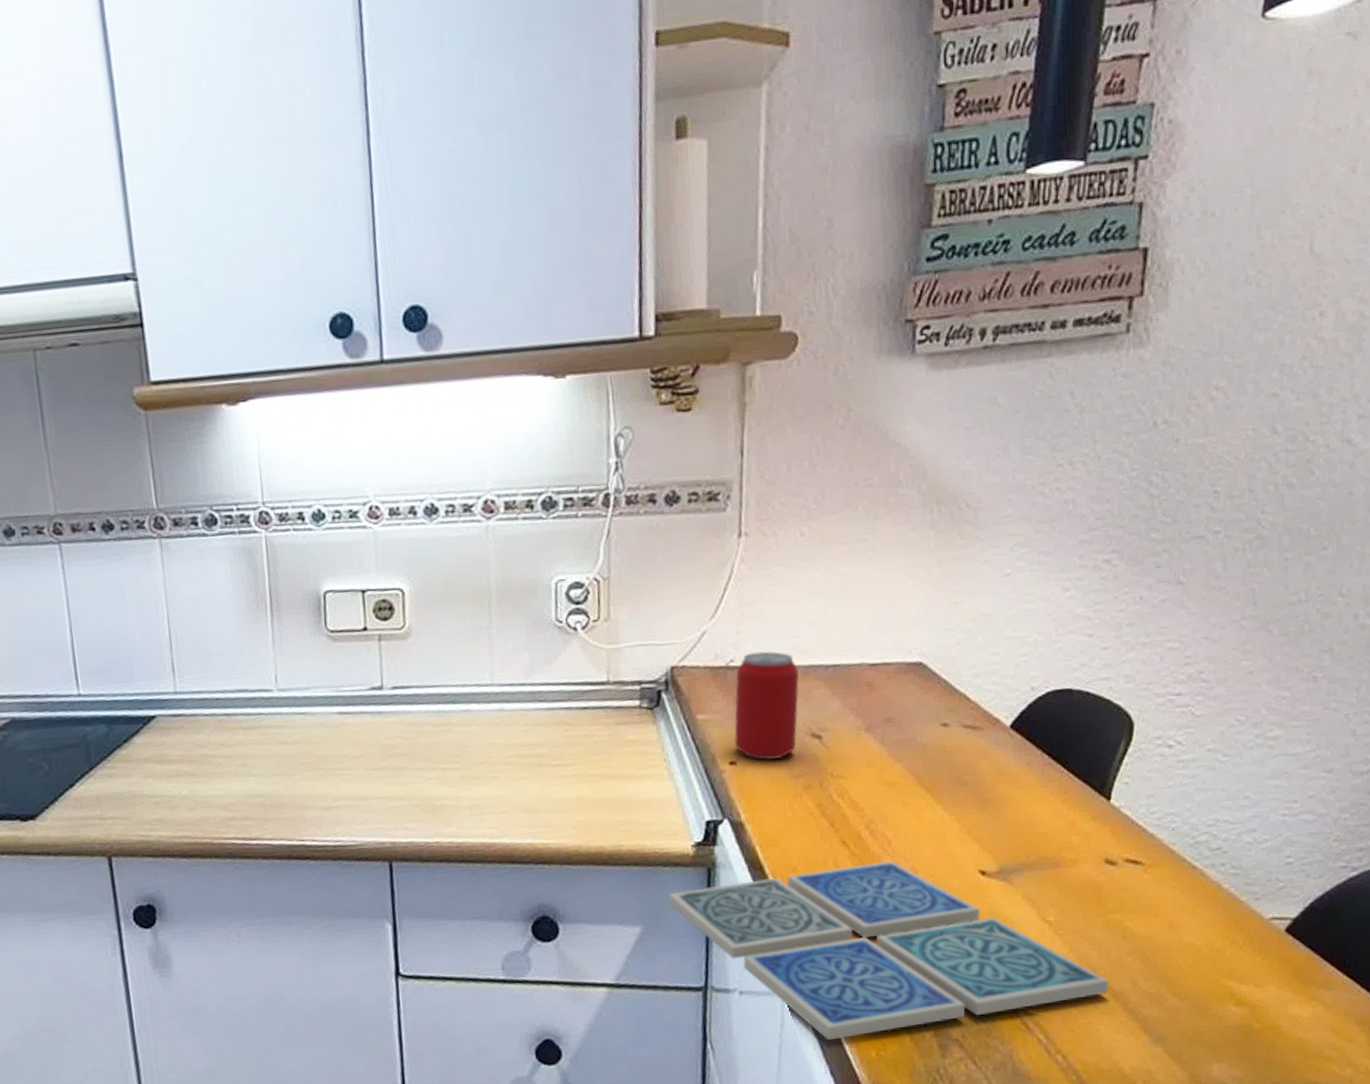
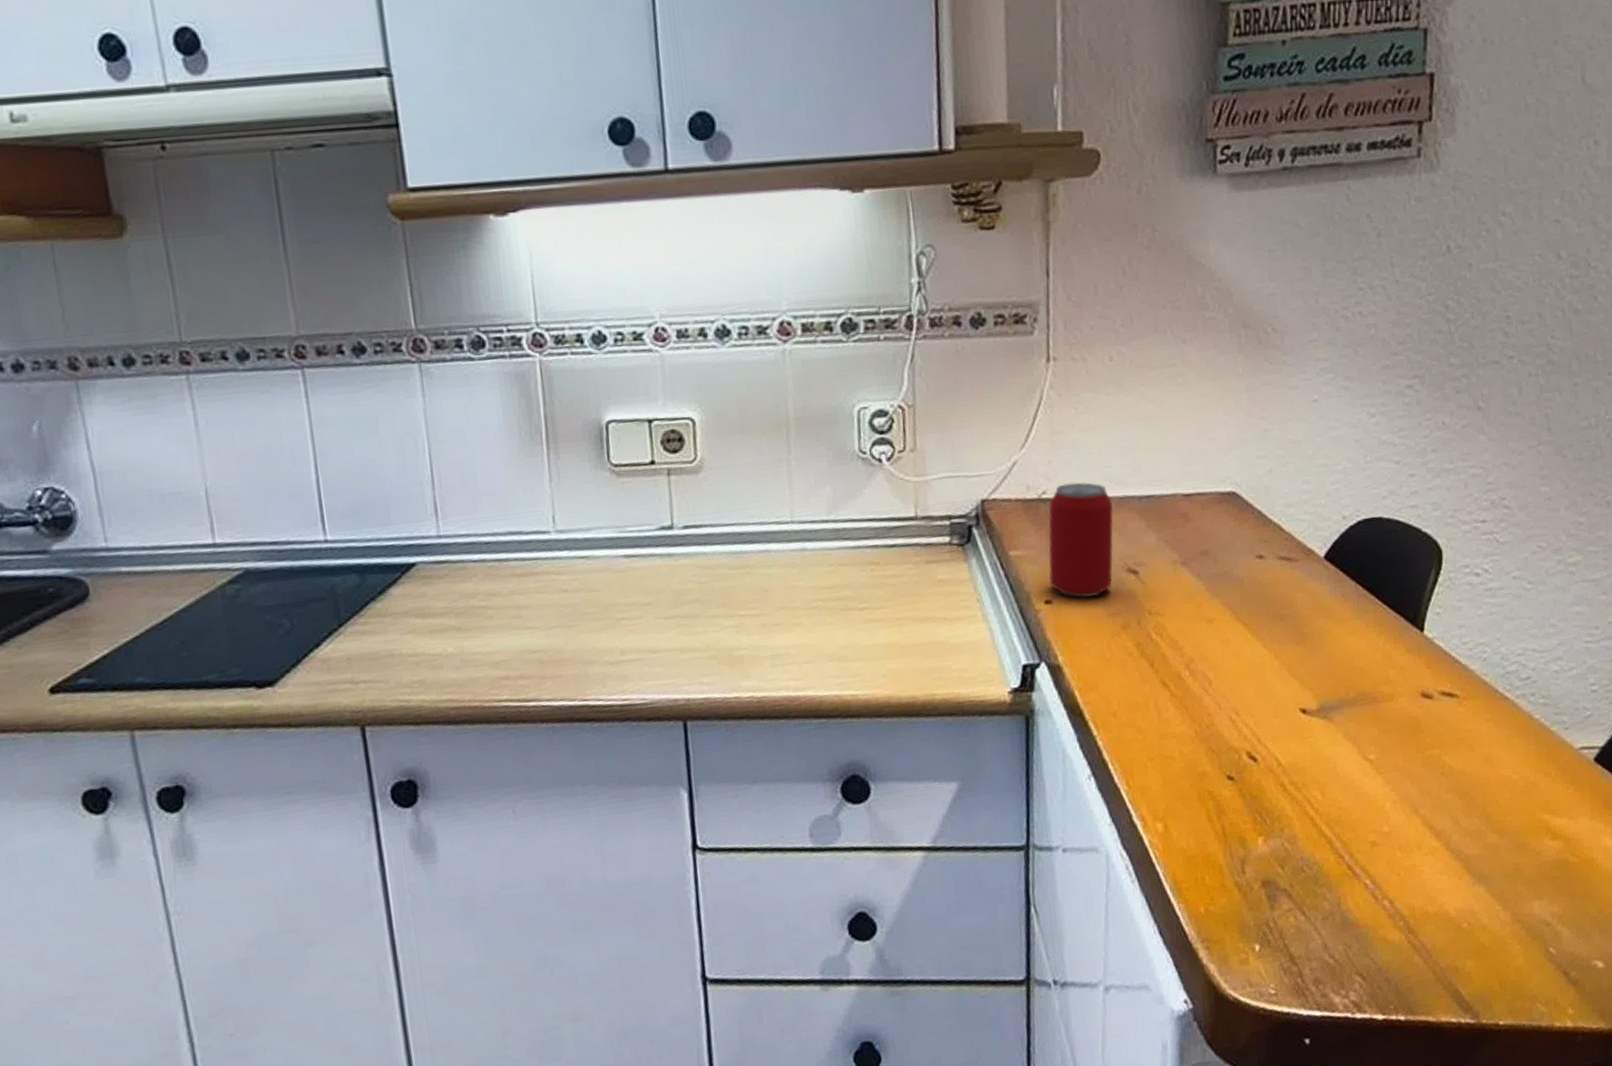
drink coaster: present [668,860,1109,1041] -> none [985,701,1431,898]

